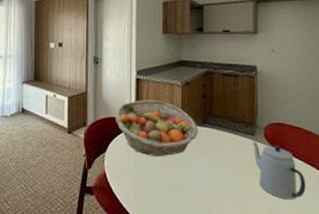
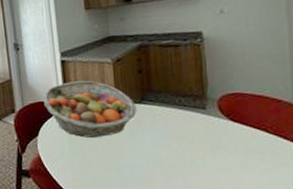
teapot: present [252,141,306,200] -> none [204,115,278,177]

